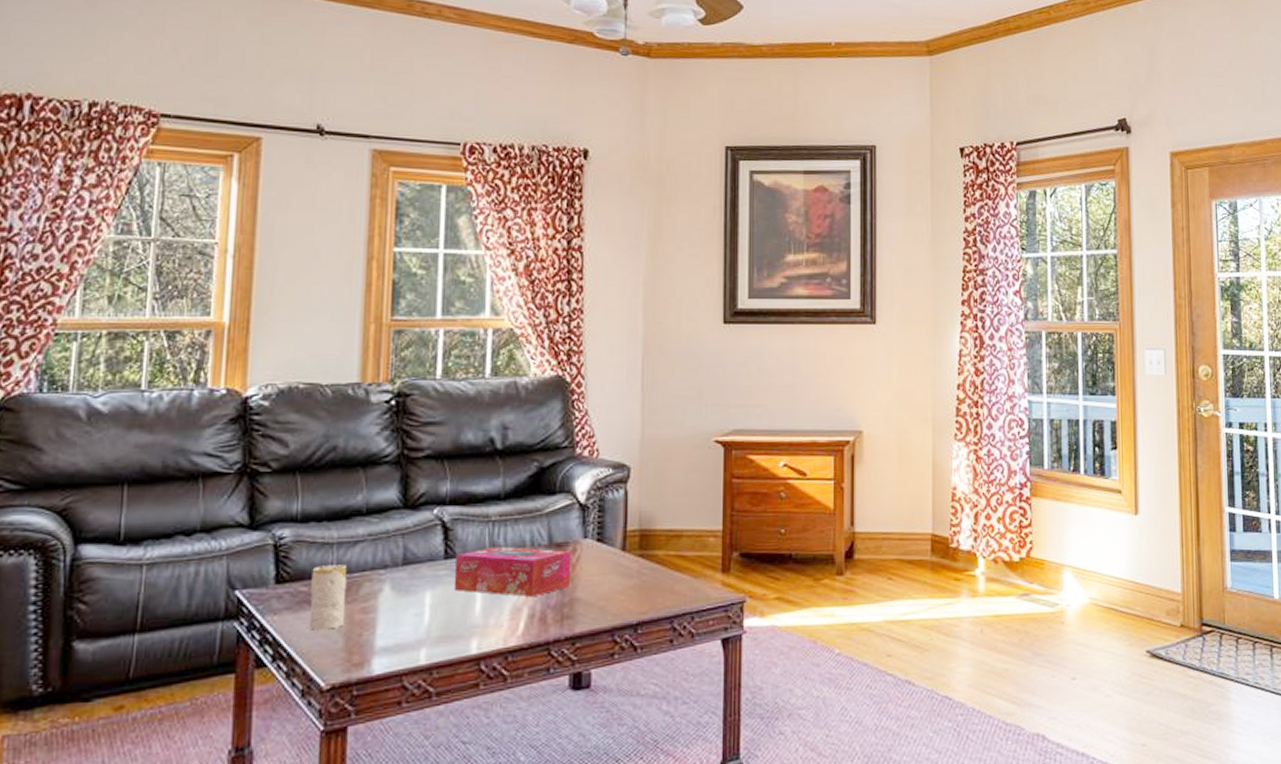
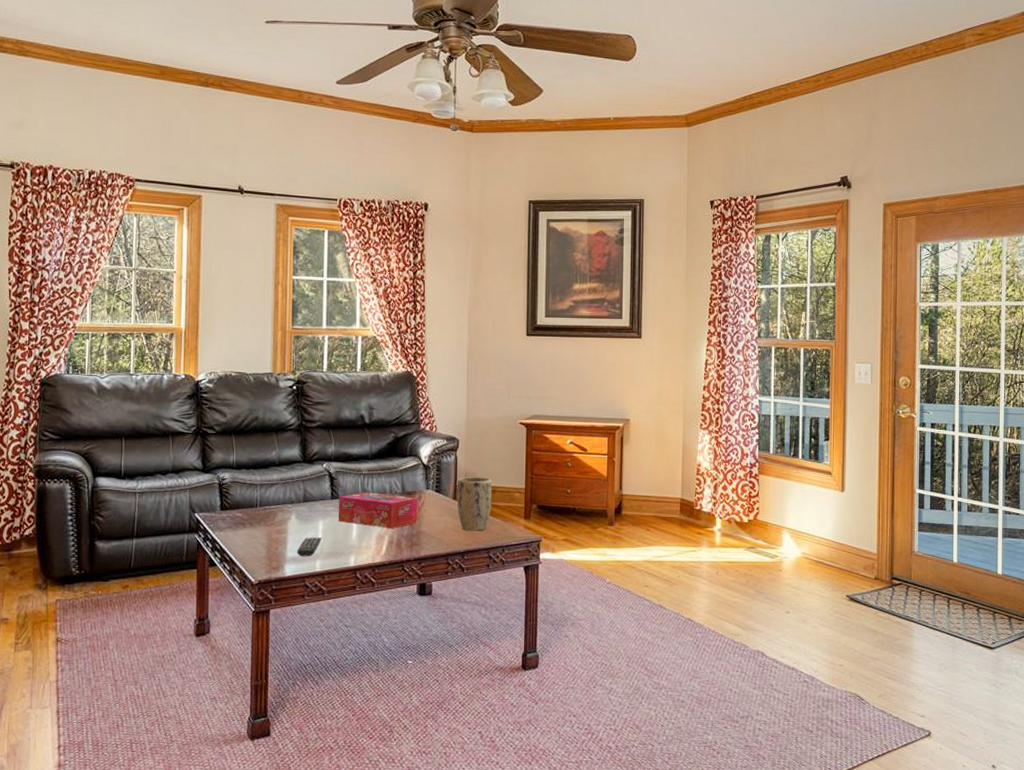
candle: present [309,564,347,630] -> none [243,499,267,543]
remote control: none [391,615,429,645] -> present [297,537,322,557]
plant pot: none [626,517,676,594] -> present [456,477,492,531]

